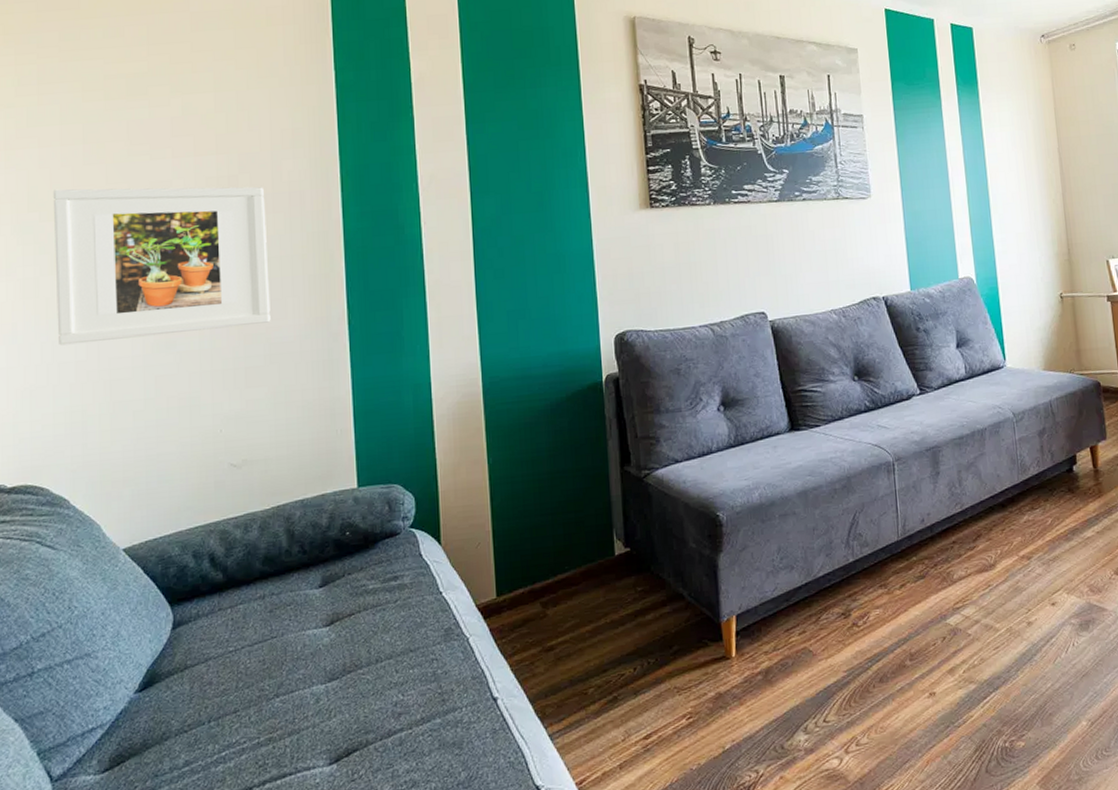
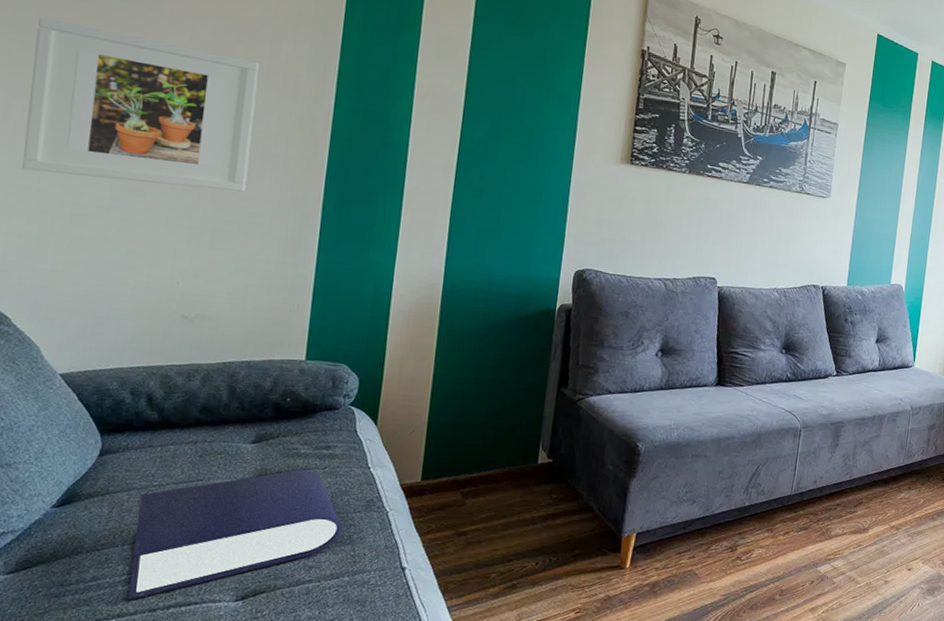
book: none [218,606,425,782] -> present [127,469,343,601]

